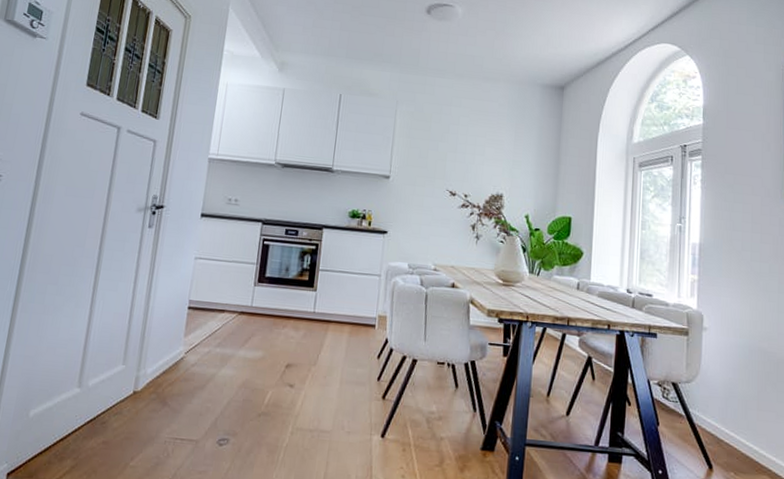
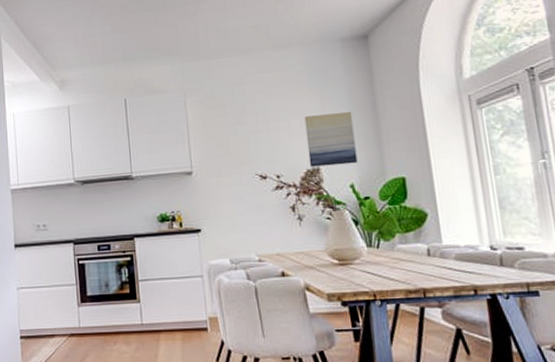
wall art: none [495,146,539,197] -> present [304,112,358,167]

